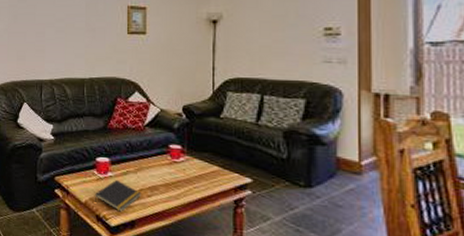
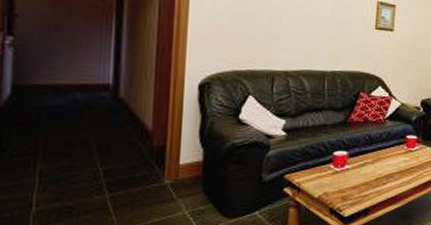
notepad: present [94,180,141,212] -> none [328,172,377,202]

